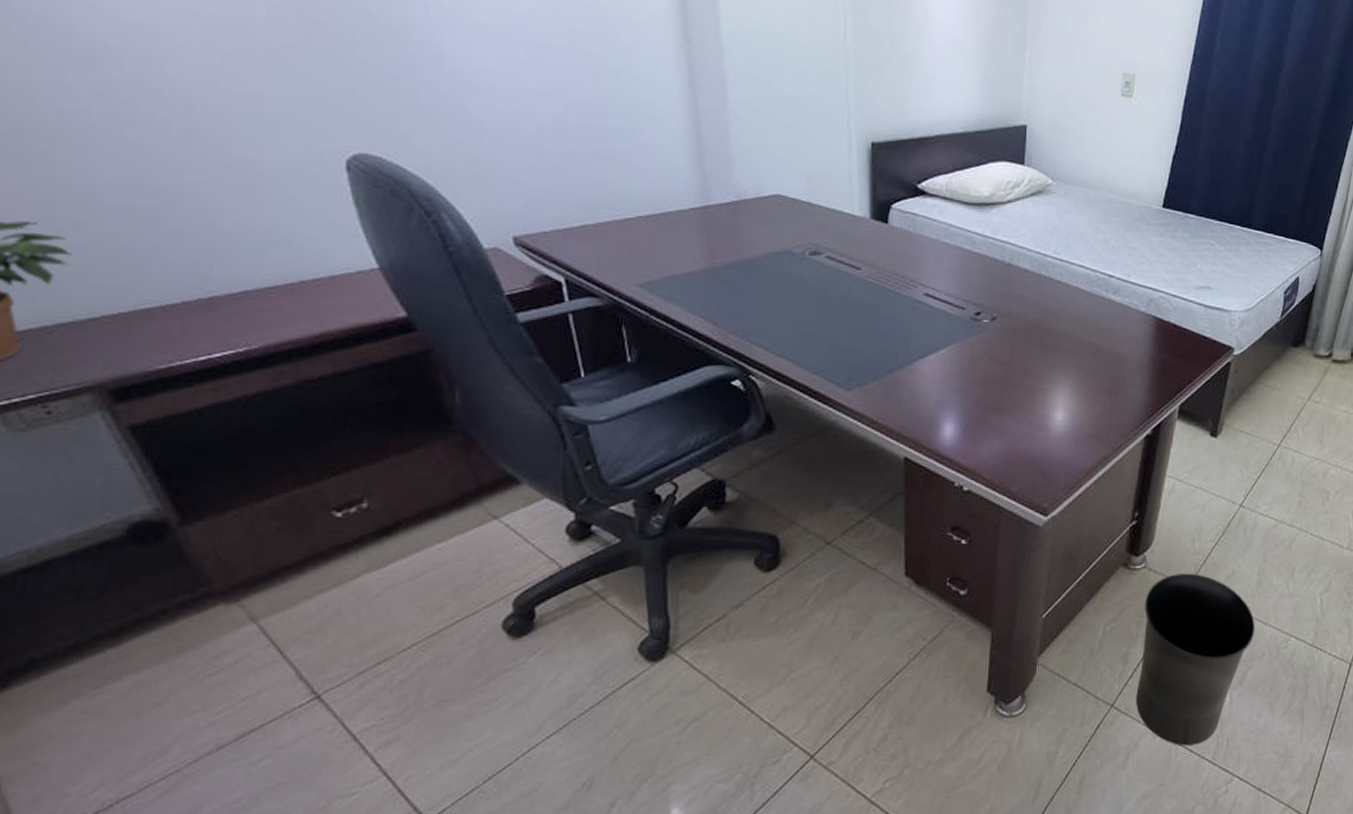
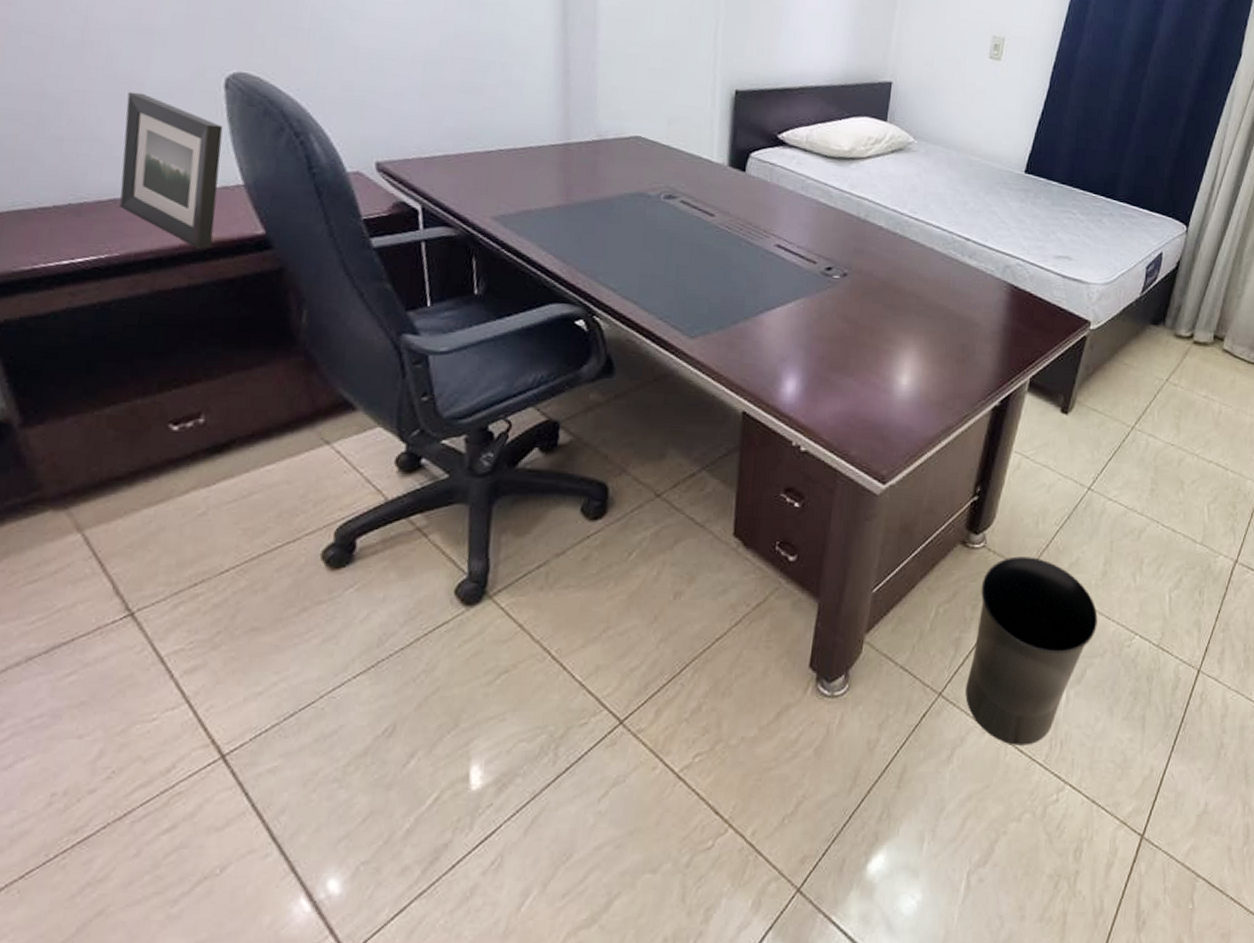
picture frame: none [245,180,353,336] -> present [119,91,223,249]

